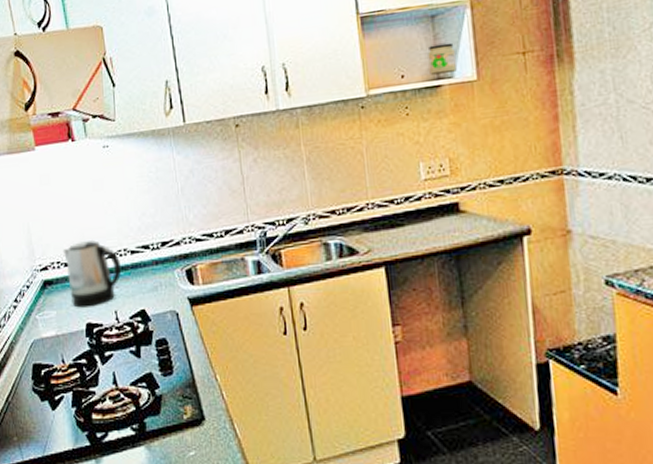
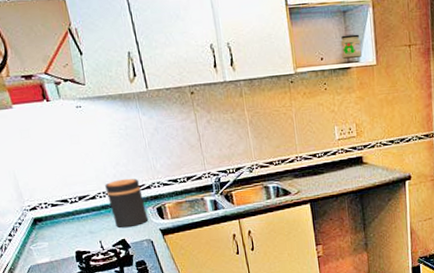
kettle: present [63,240,122,307] -> none [48,185,103,238]
cylinder: none [127,232,175,296] -> present [105,178,149,228]

